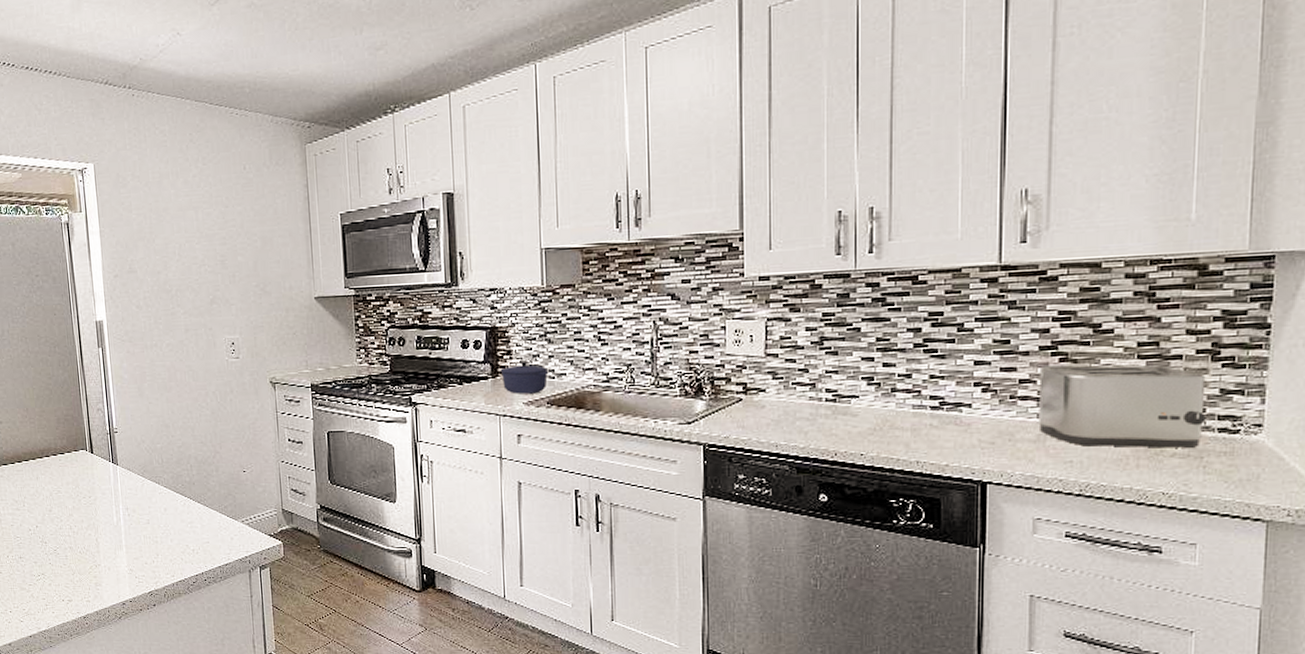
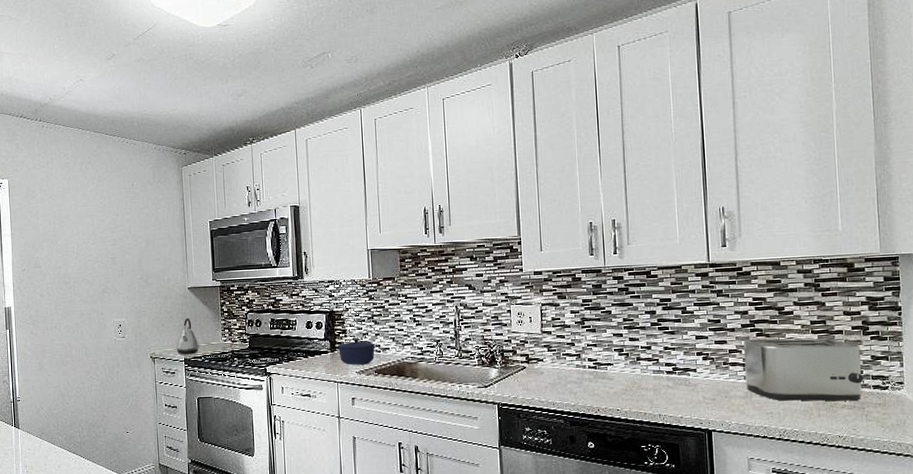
kettle: none [300,334,329,380] -> present [176,317,200,355]

